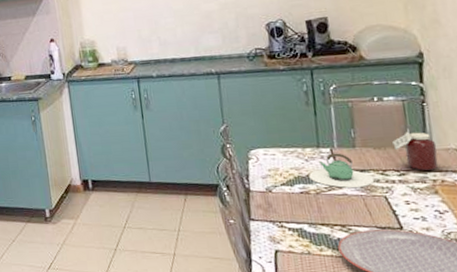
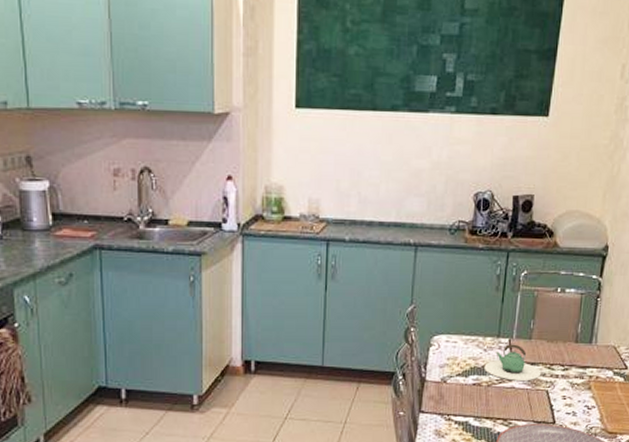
jar: present [392,131,439,171] -> none [564,326,600,366]

